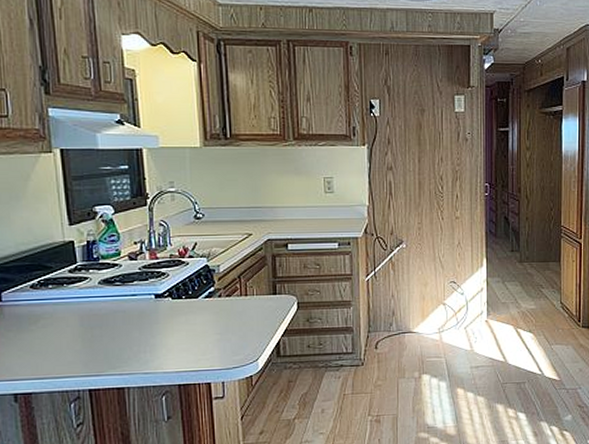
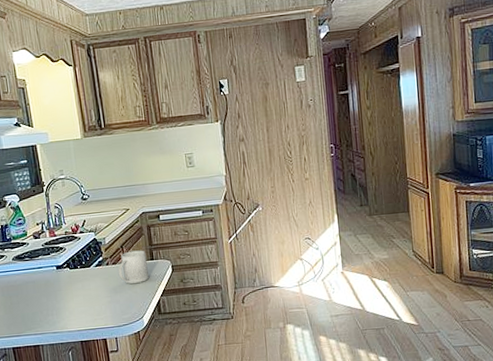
mug: none [232,282,269,320] -> present [118,250,149,284]

